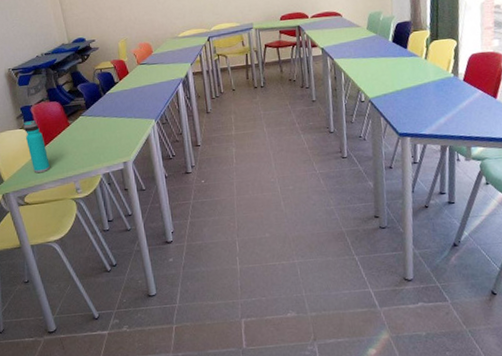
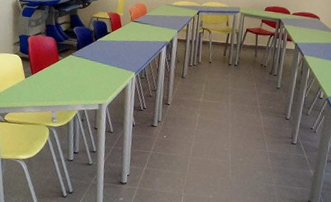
water bottle: present [24,120,50,174] -> none [18,48,34,97]

